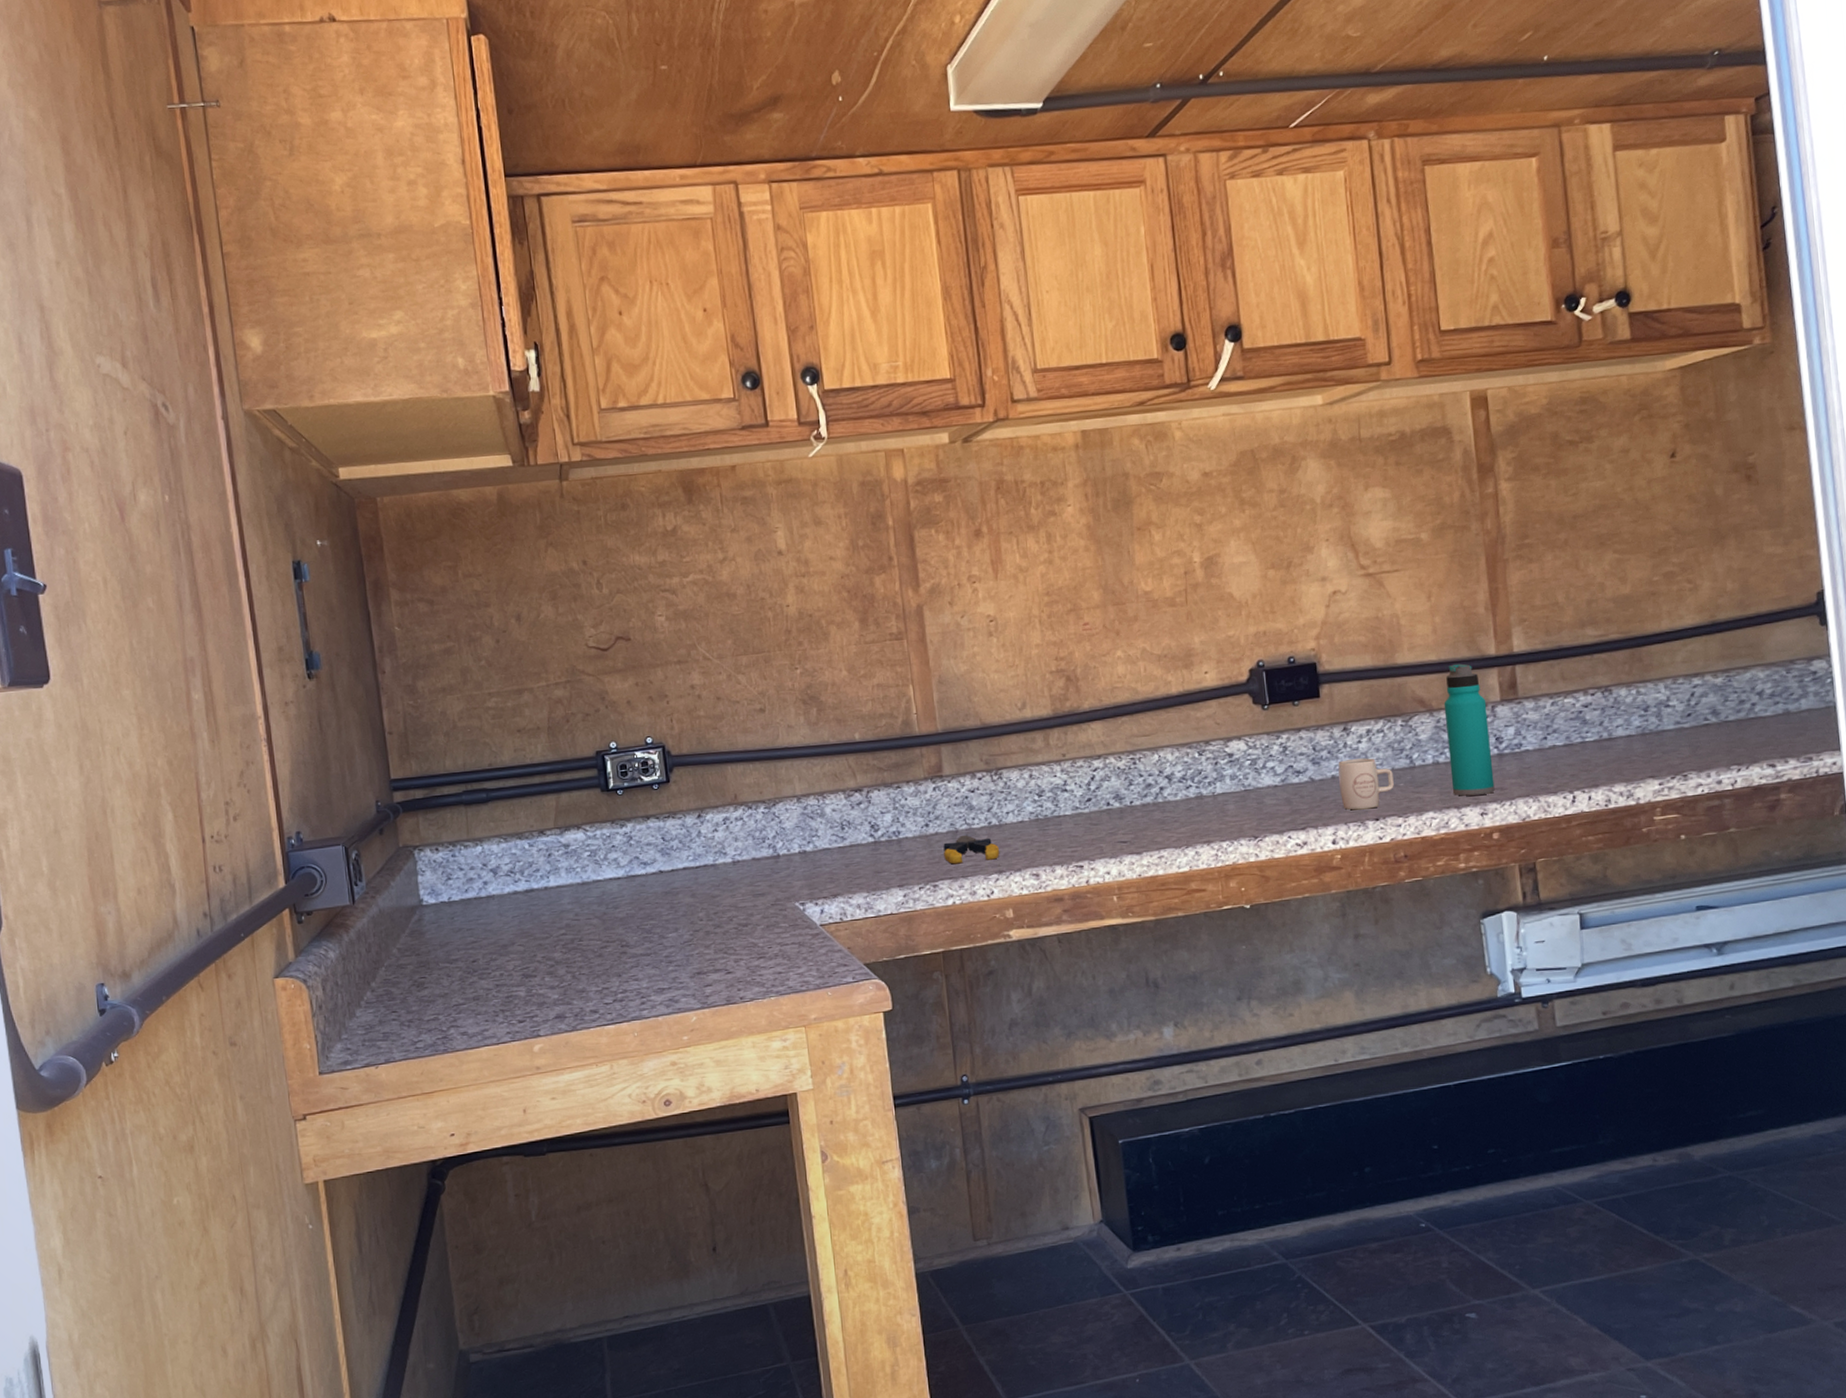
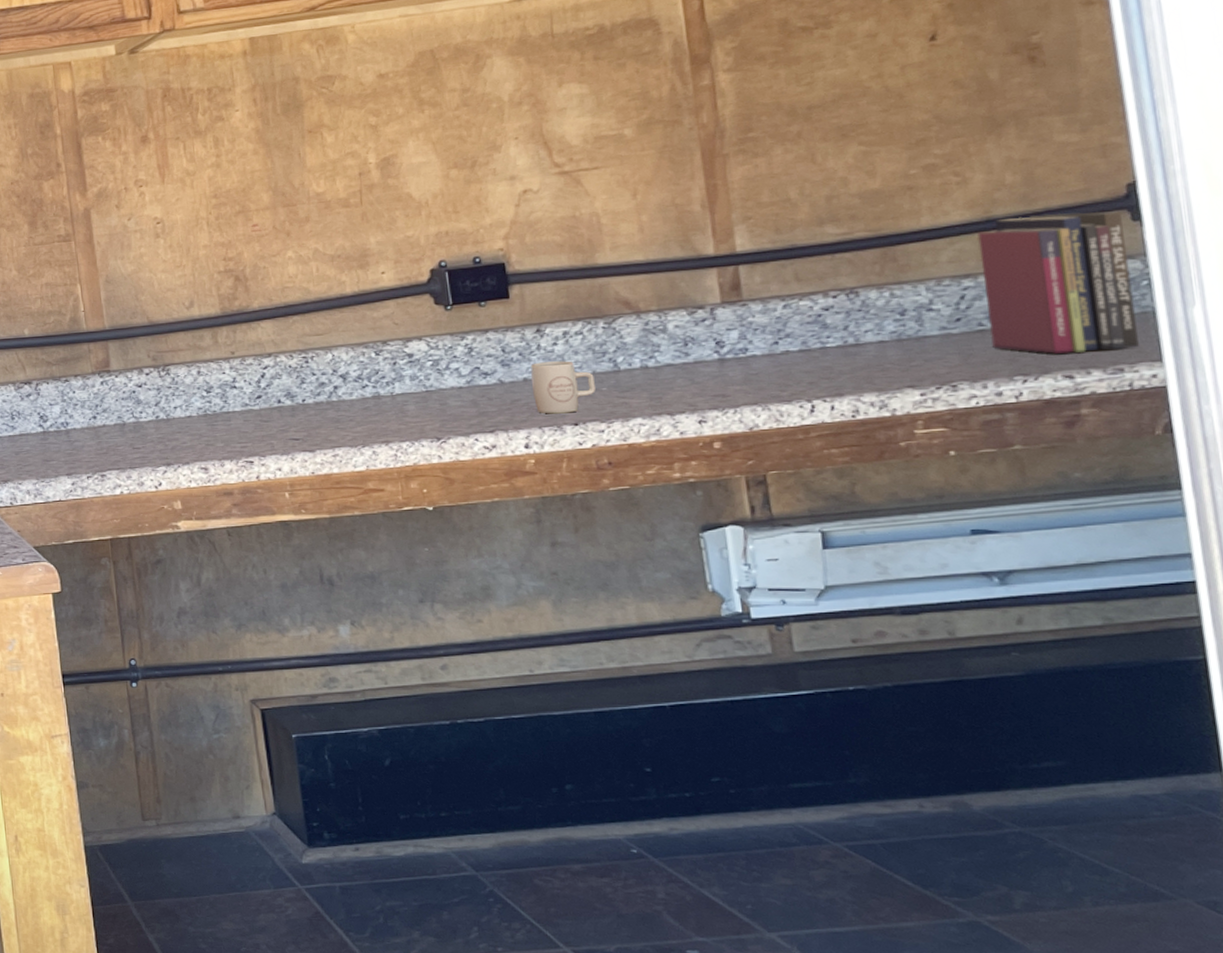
pliers: present [943,834,1000,865] -> none [111,427,168,456]
water bottle: present [1444,663,1495,796] -> none [653,263,715,402]
books: none [1705,616,1824,745] -> present [977,211,1139,354]

